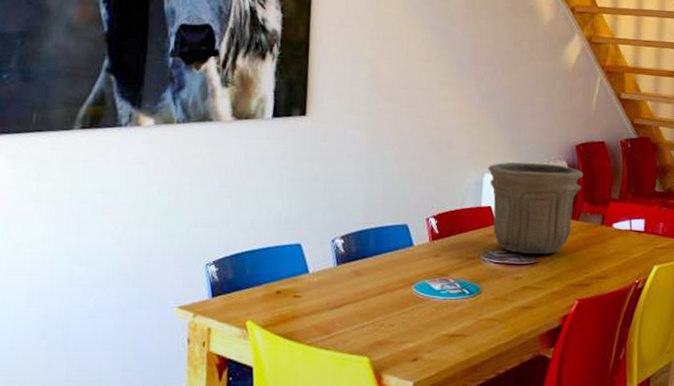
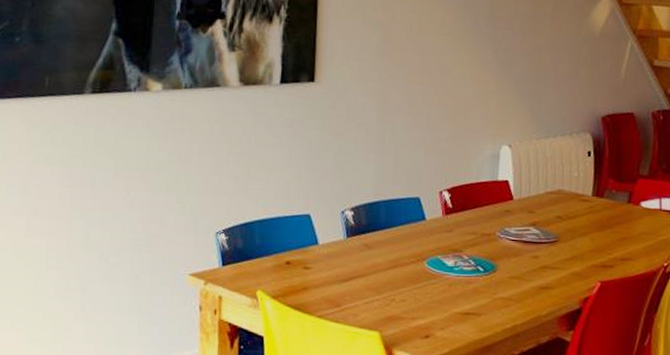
flower pot: present [488,162,584,254] -> none [505,134,610,233]

